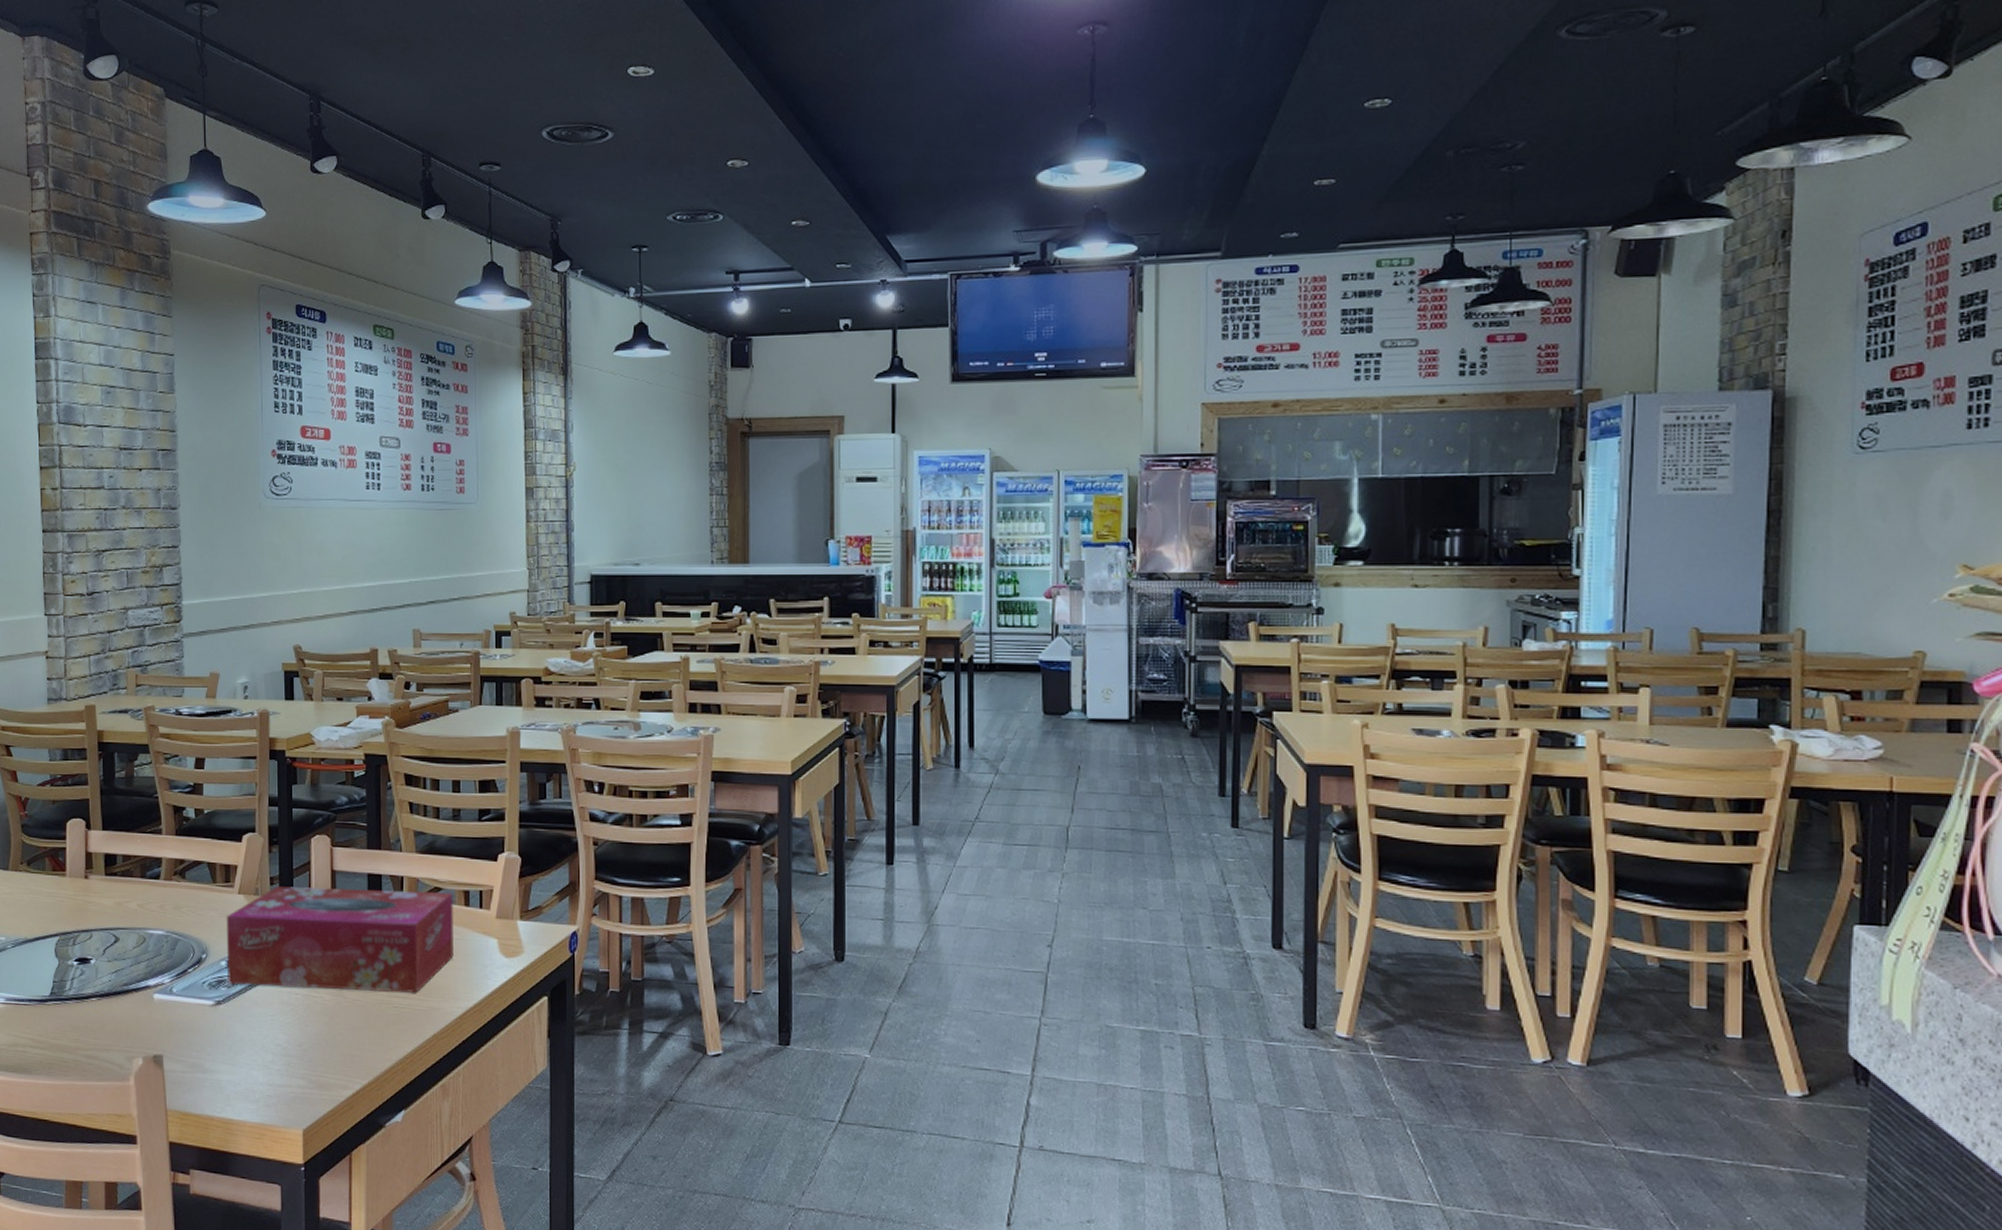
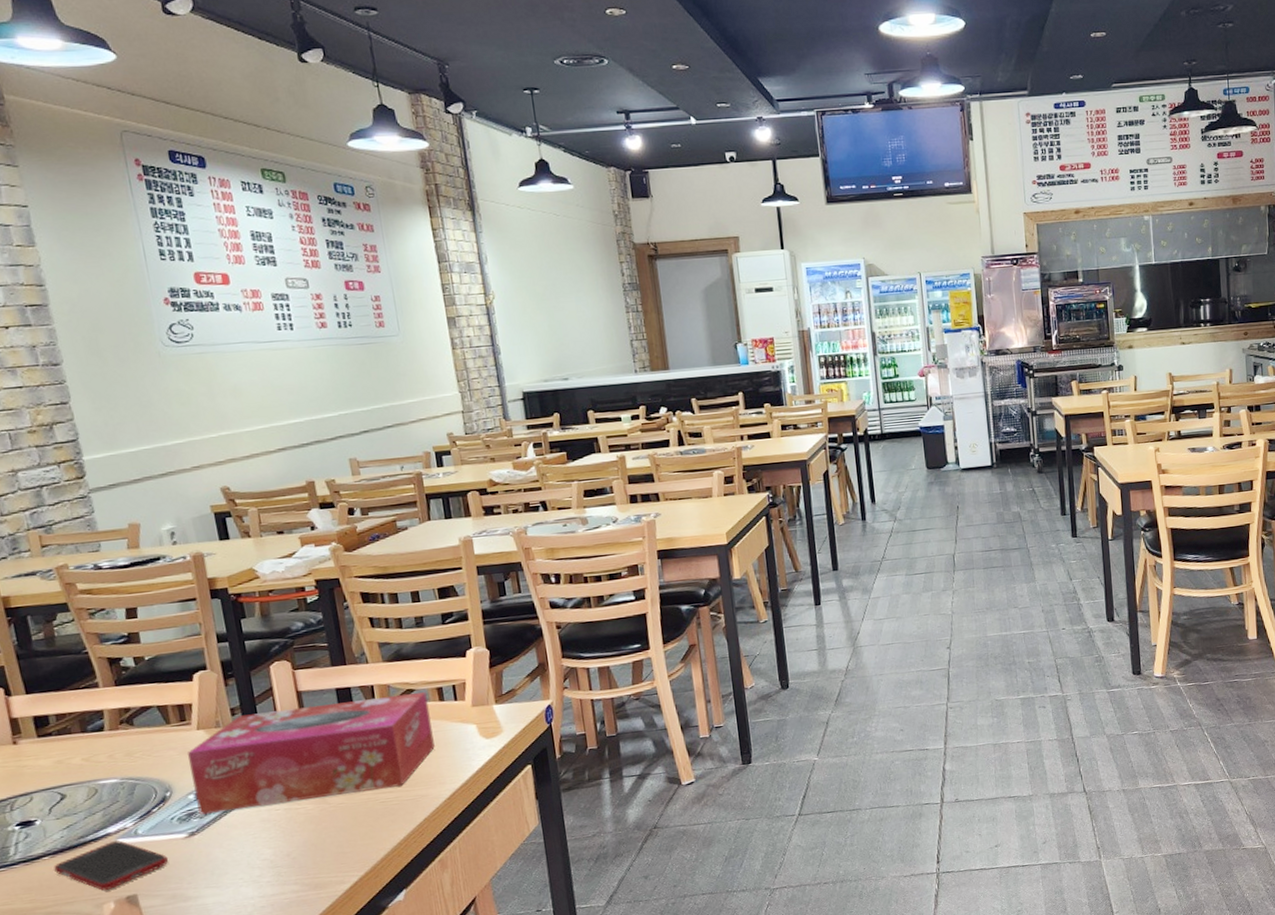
cell phone: none [99,995,194,1044] -> present [54,840,168,890]

